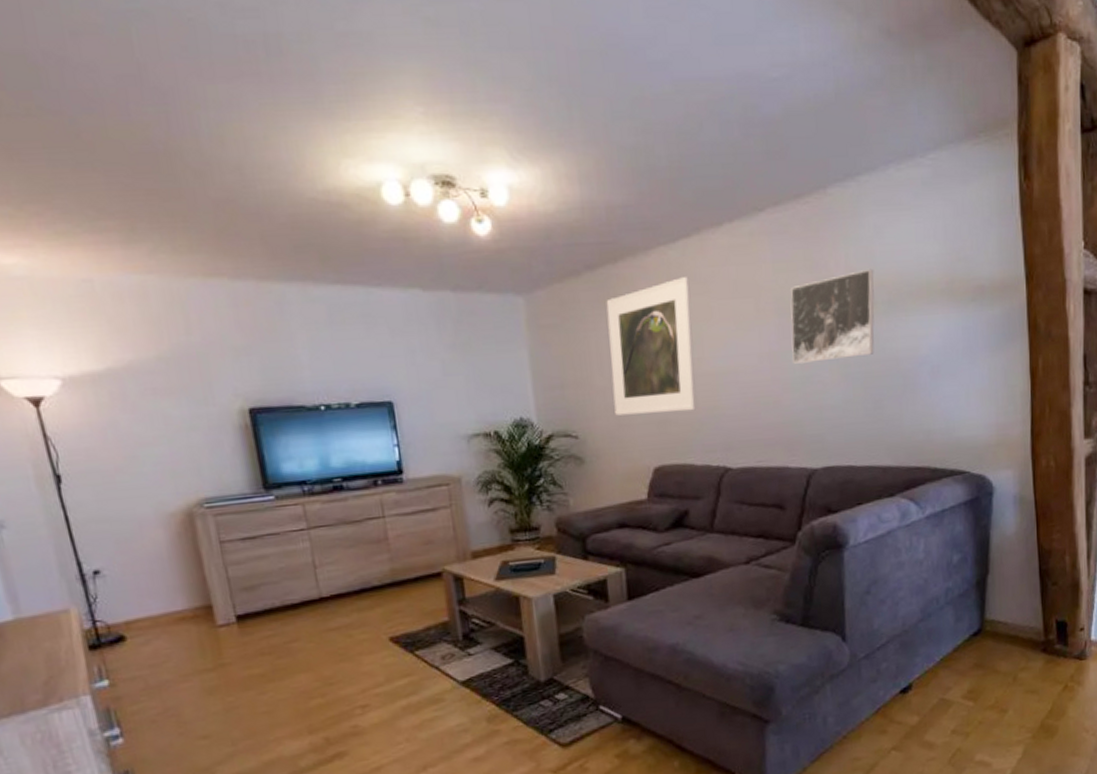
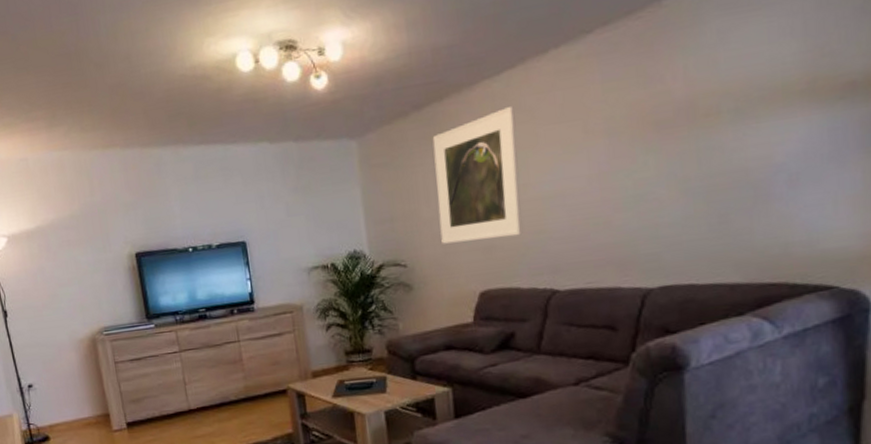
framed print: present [790,268,874,364] -> none [622,77,719,183]

